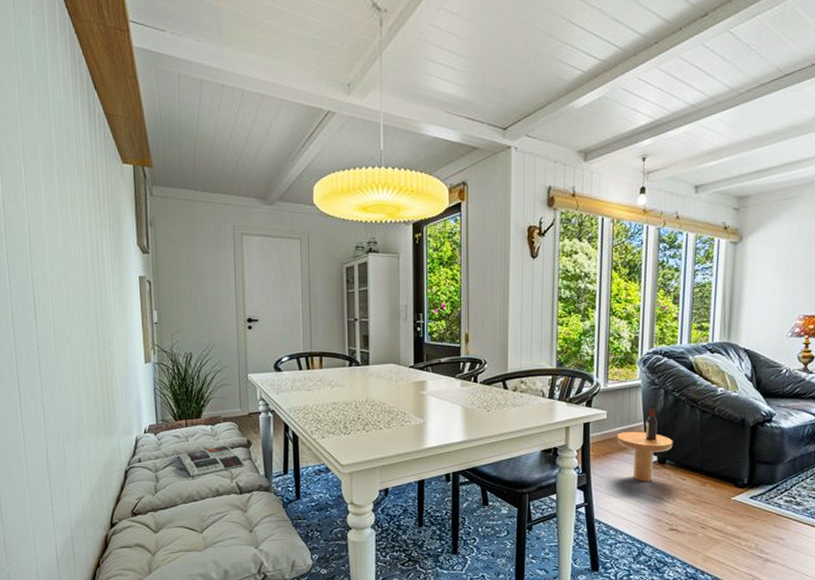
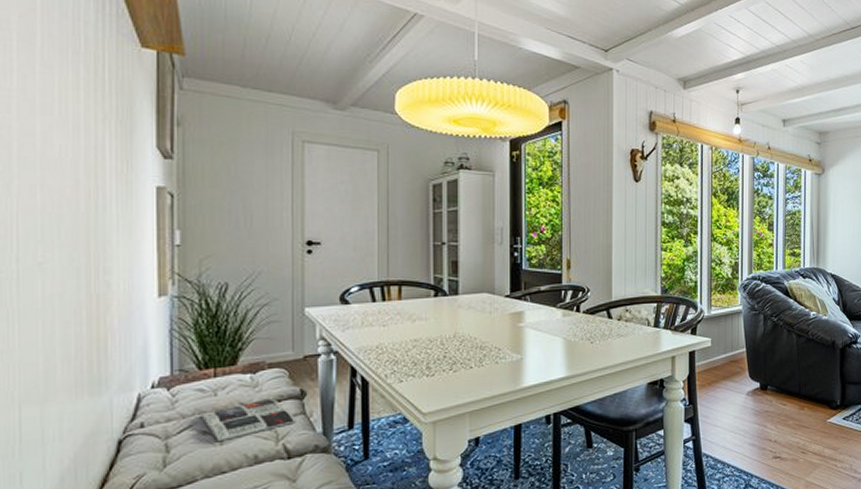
side table: present [617,406,673,481] -> none [722,332,773,410]

